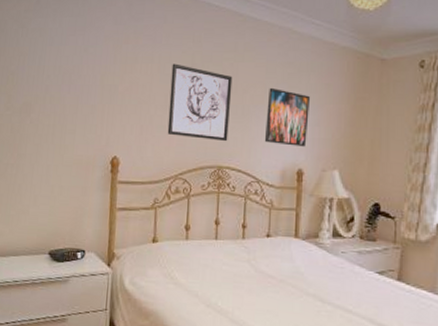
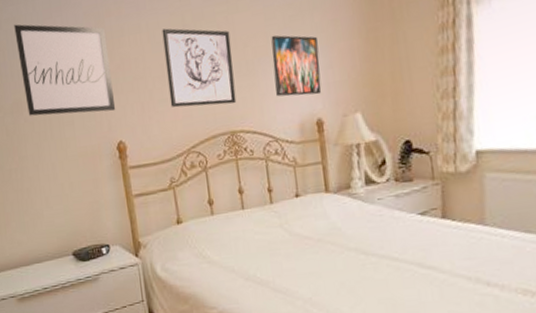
wall art: none [35,35,121,128] -> present [14,24,116,116]

